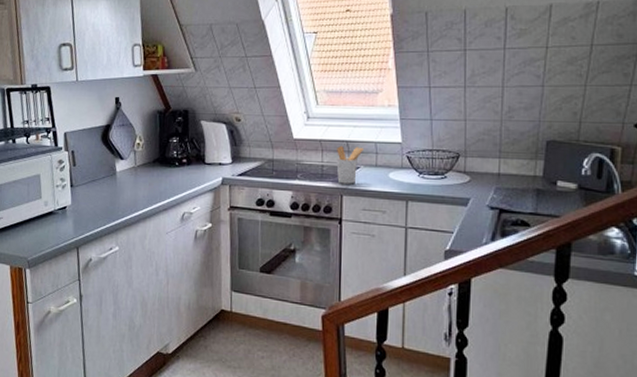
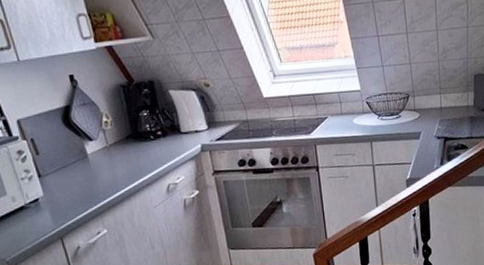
utensil holder: present [336,146,365,184] -> none [305,98,330,135]

